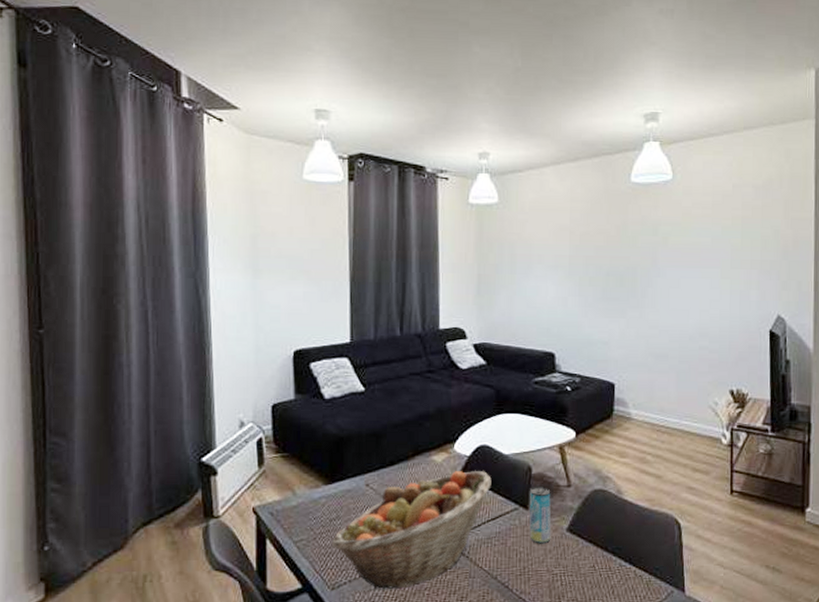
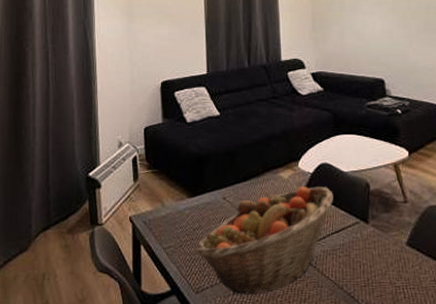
beverage can: present [529,485,551,544] -> none [368,201,392,257]

